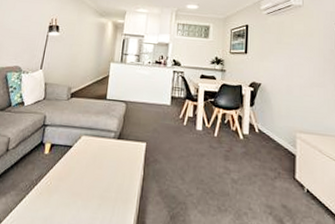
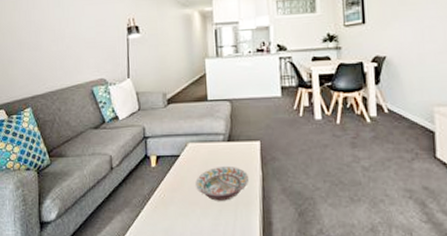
decorative bowl: none [81,162,131,196] -> present [195,167,248,201]

